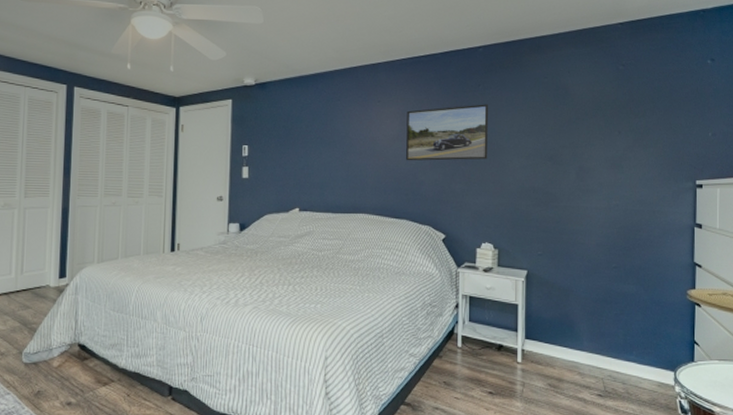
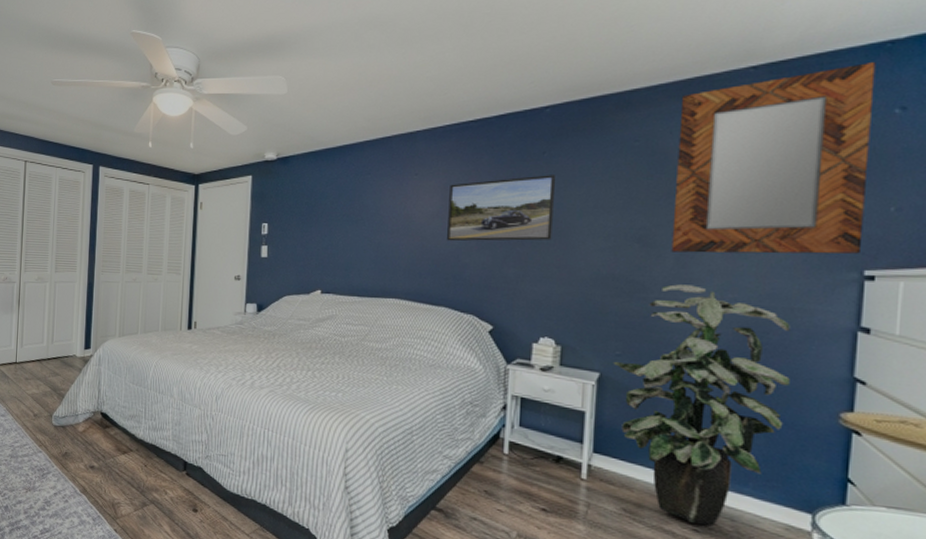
indoor plant: none [536,194,655,390] -> present [613,284,791,526]
home mirror: none [573,25,695,169] -> present [671,62,876,255]

